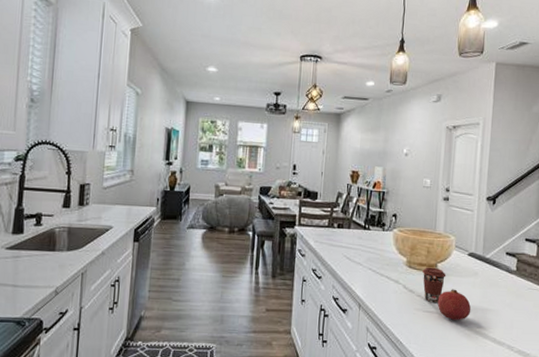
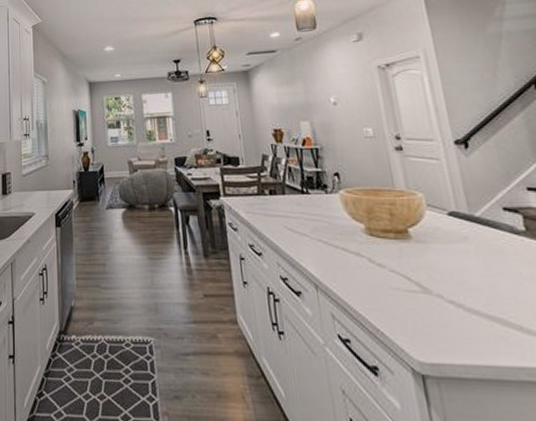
coffee cup: present [422,267,446,304] -> none [389,233,424,280]
fruit: present [437,289,471,320] -> none [419,260,473,302]

